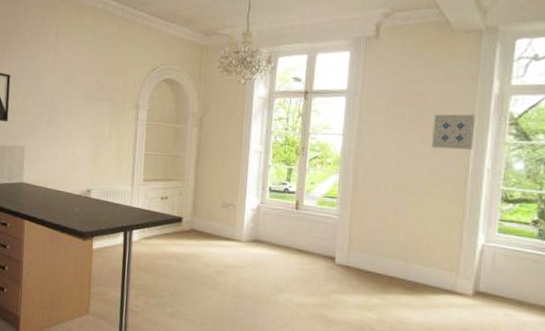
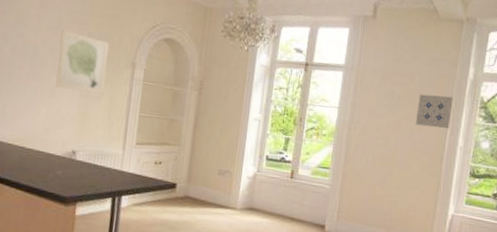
wall art: none [70,80,116,136] -> present [55,30,110,94]

